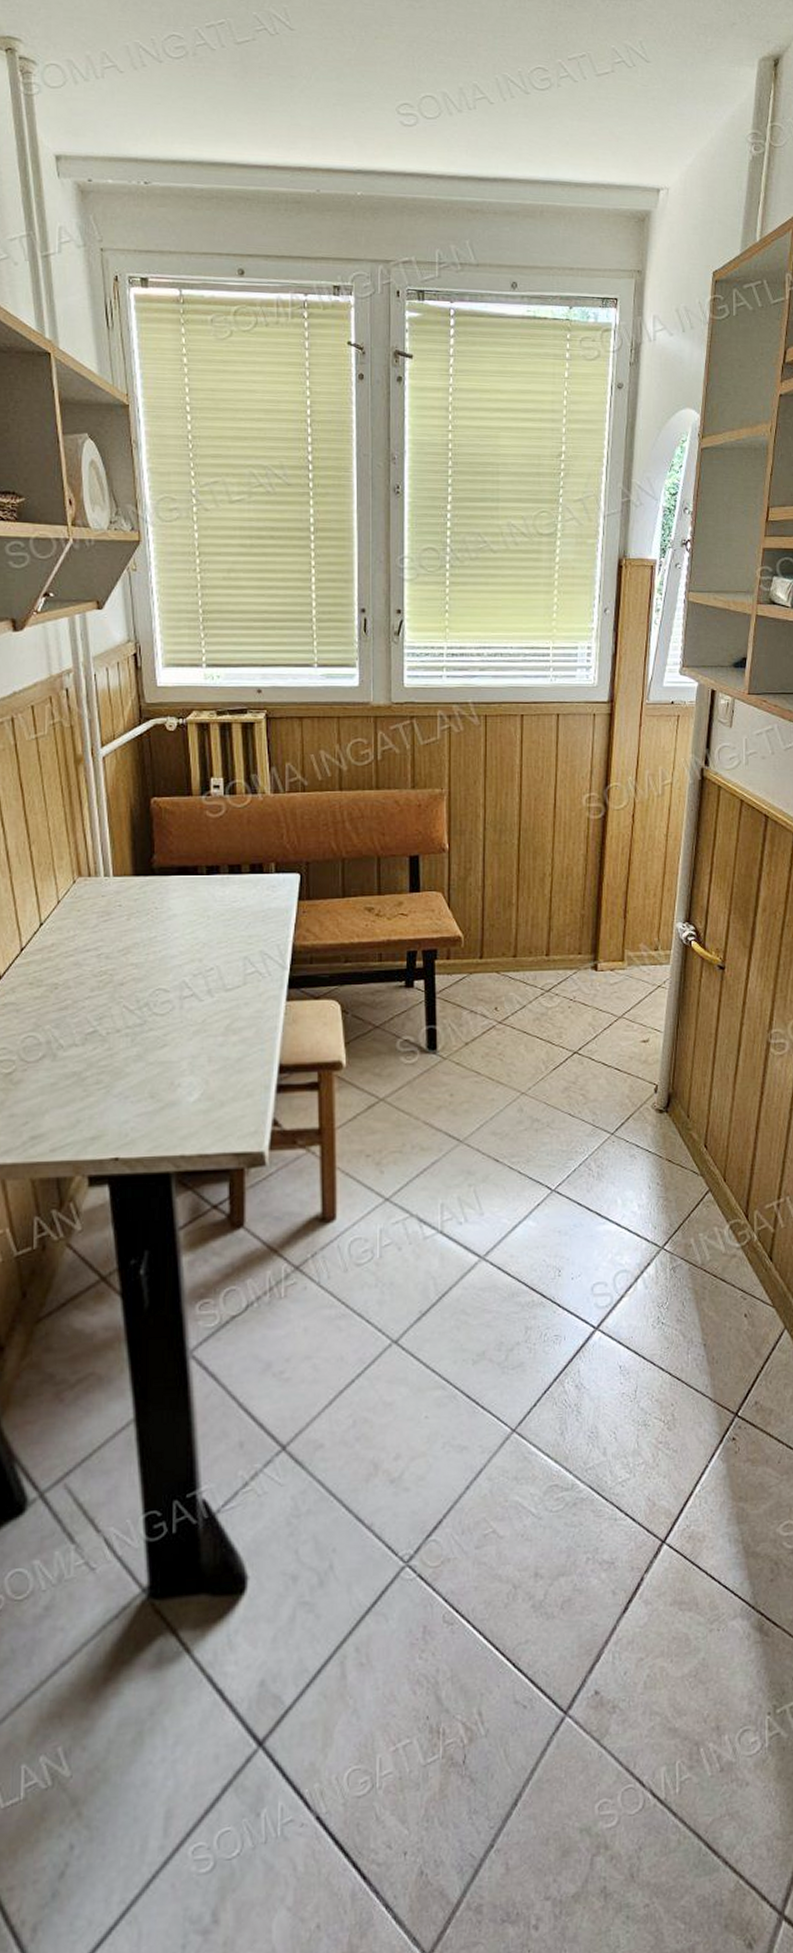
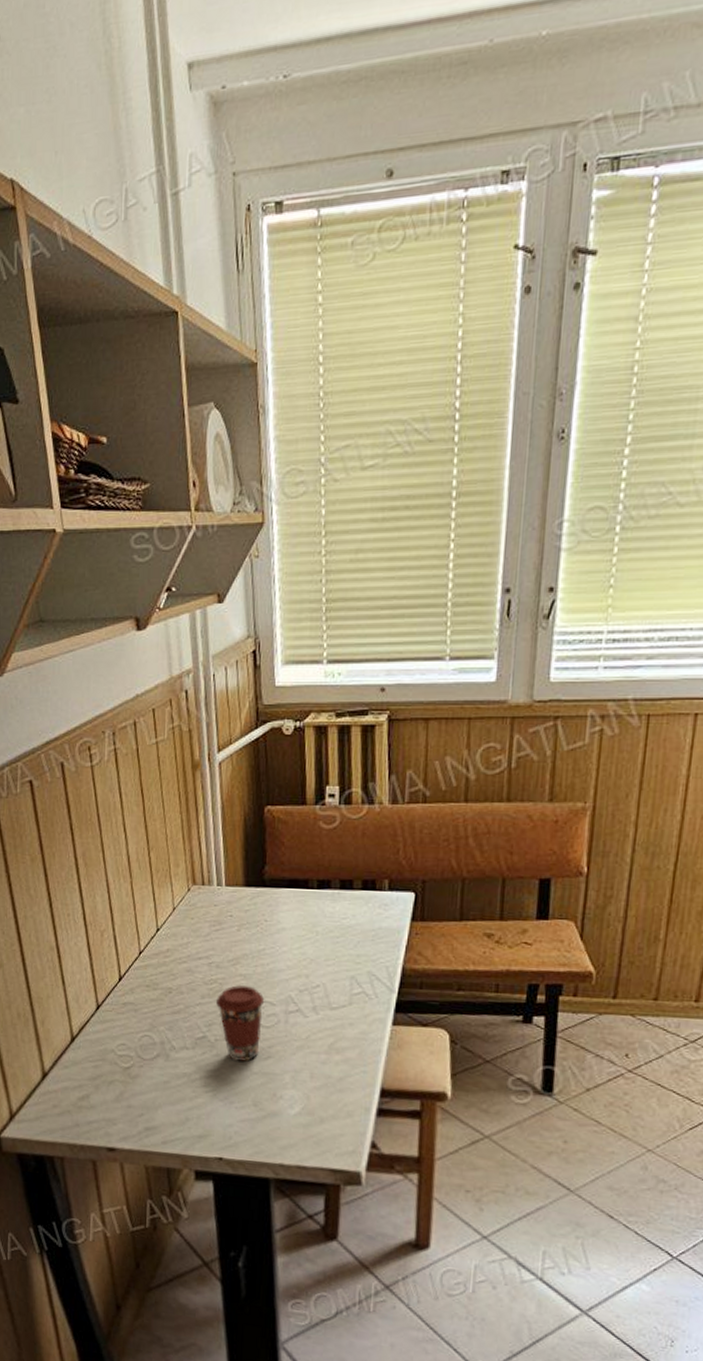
coffee cup: none [106,975,158,1053] -> present [215,985,265,1062]

